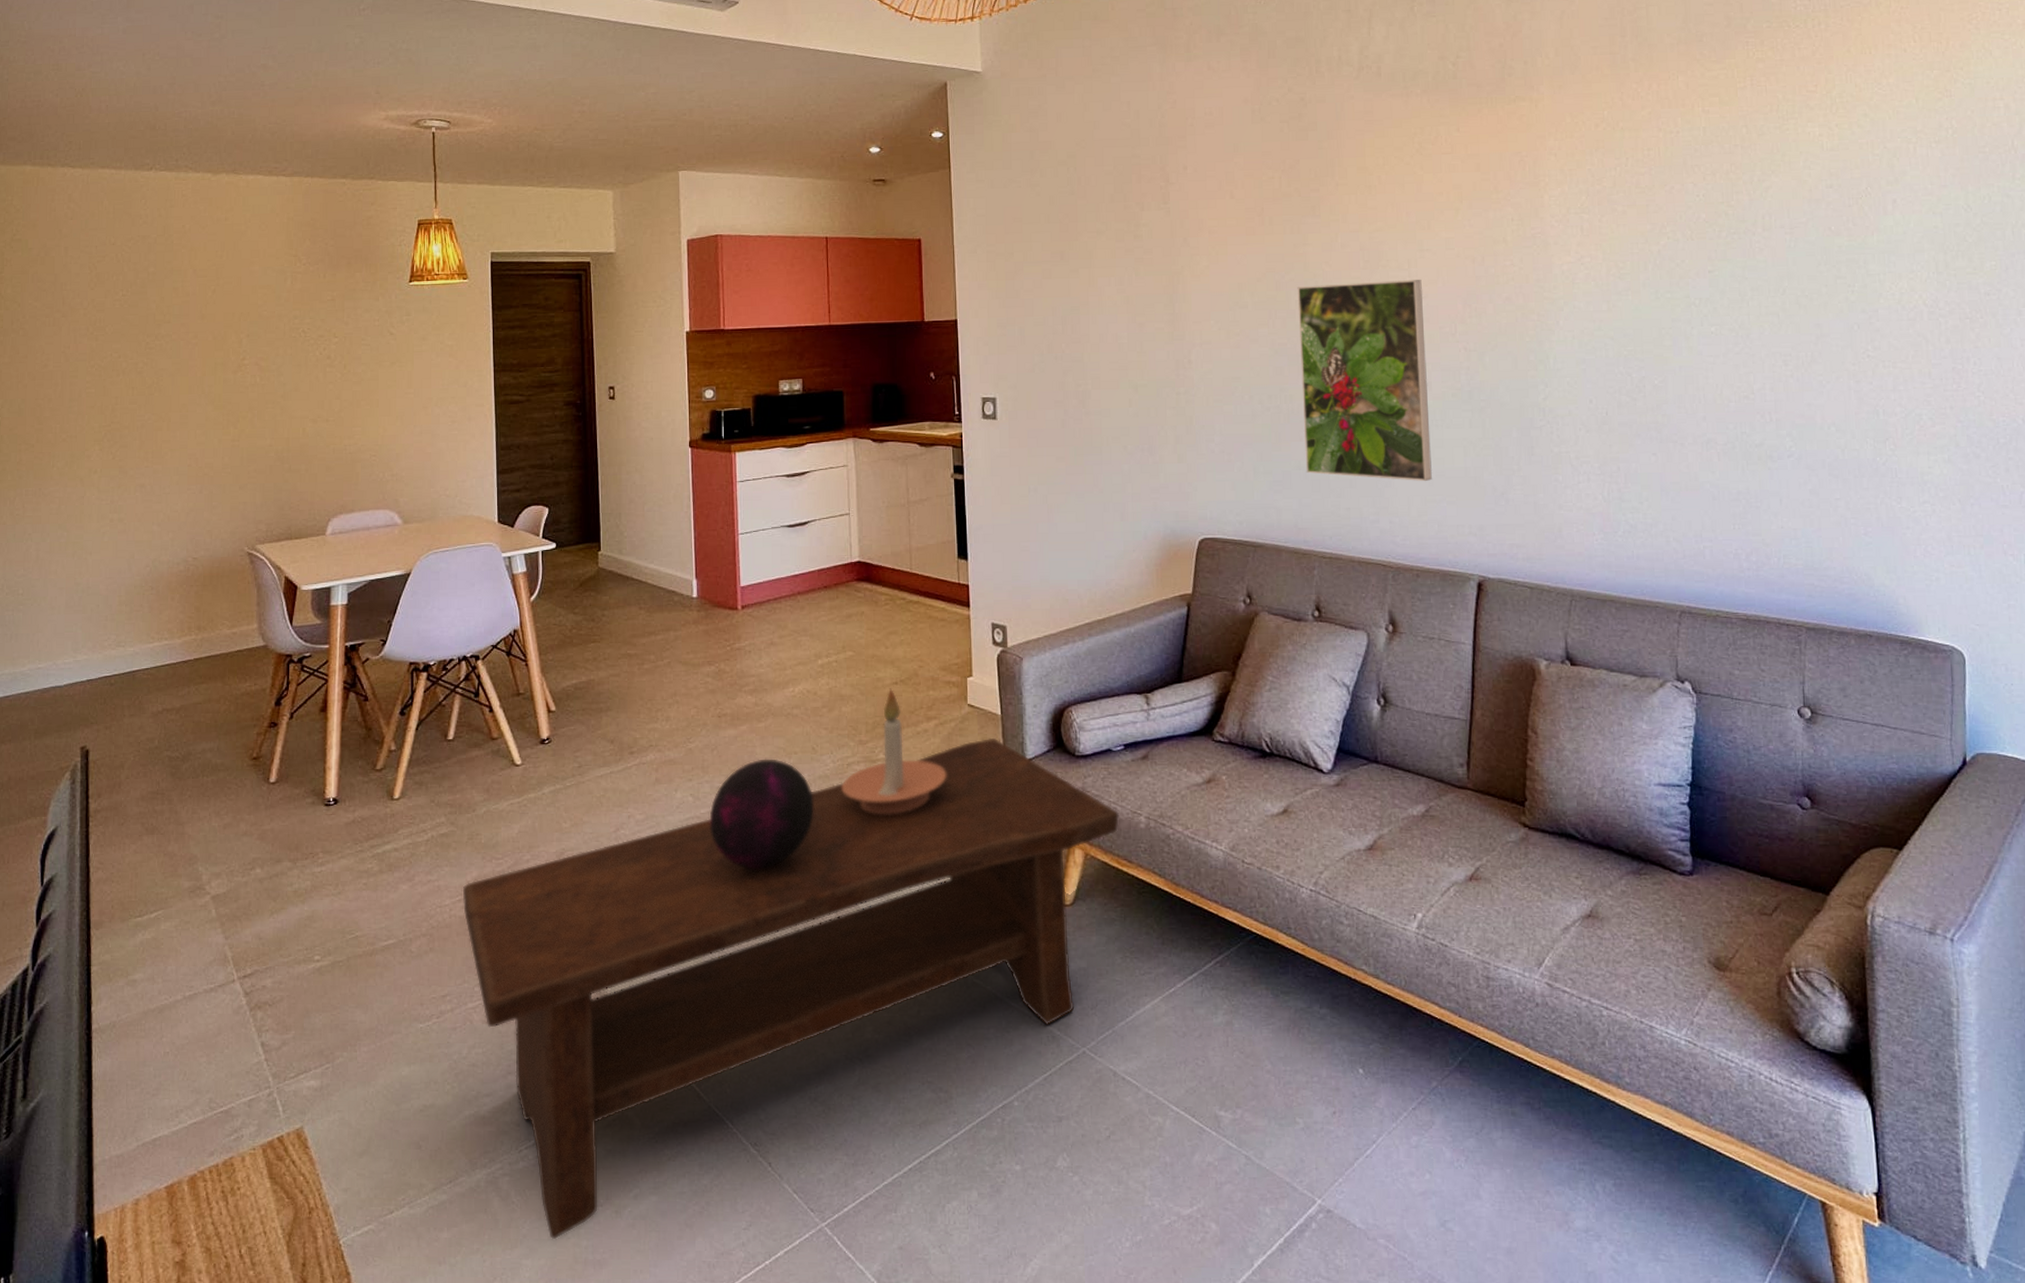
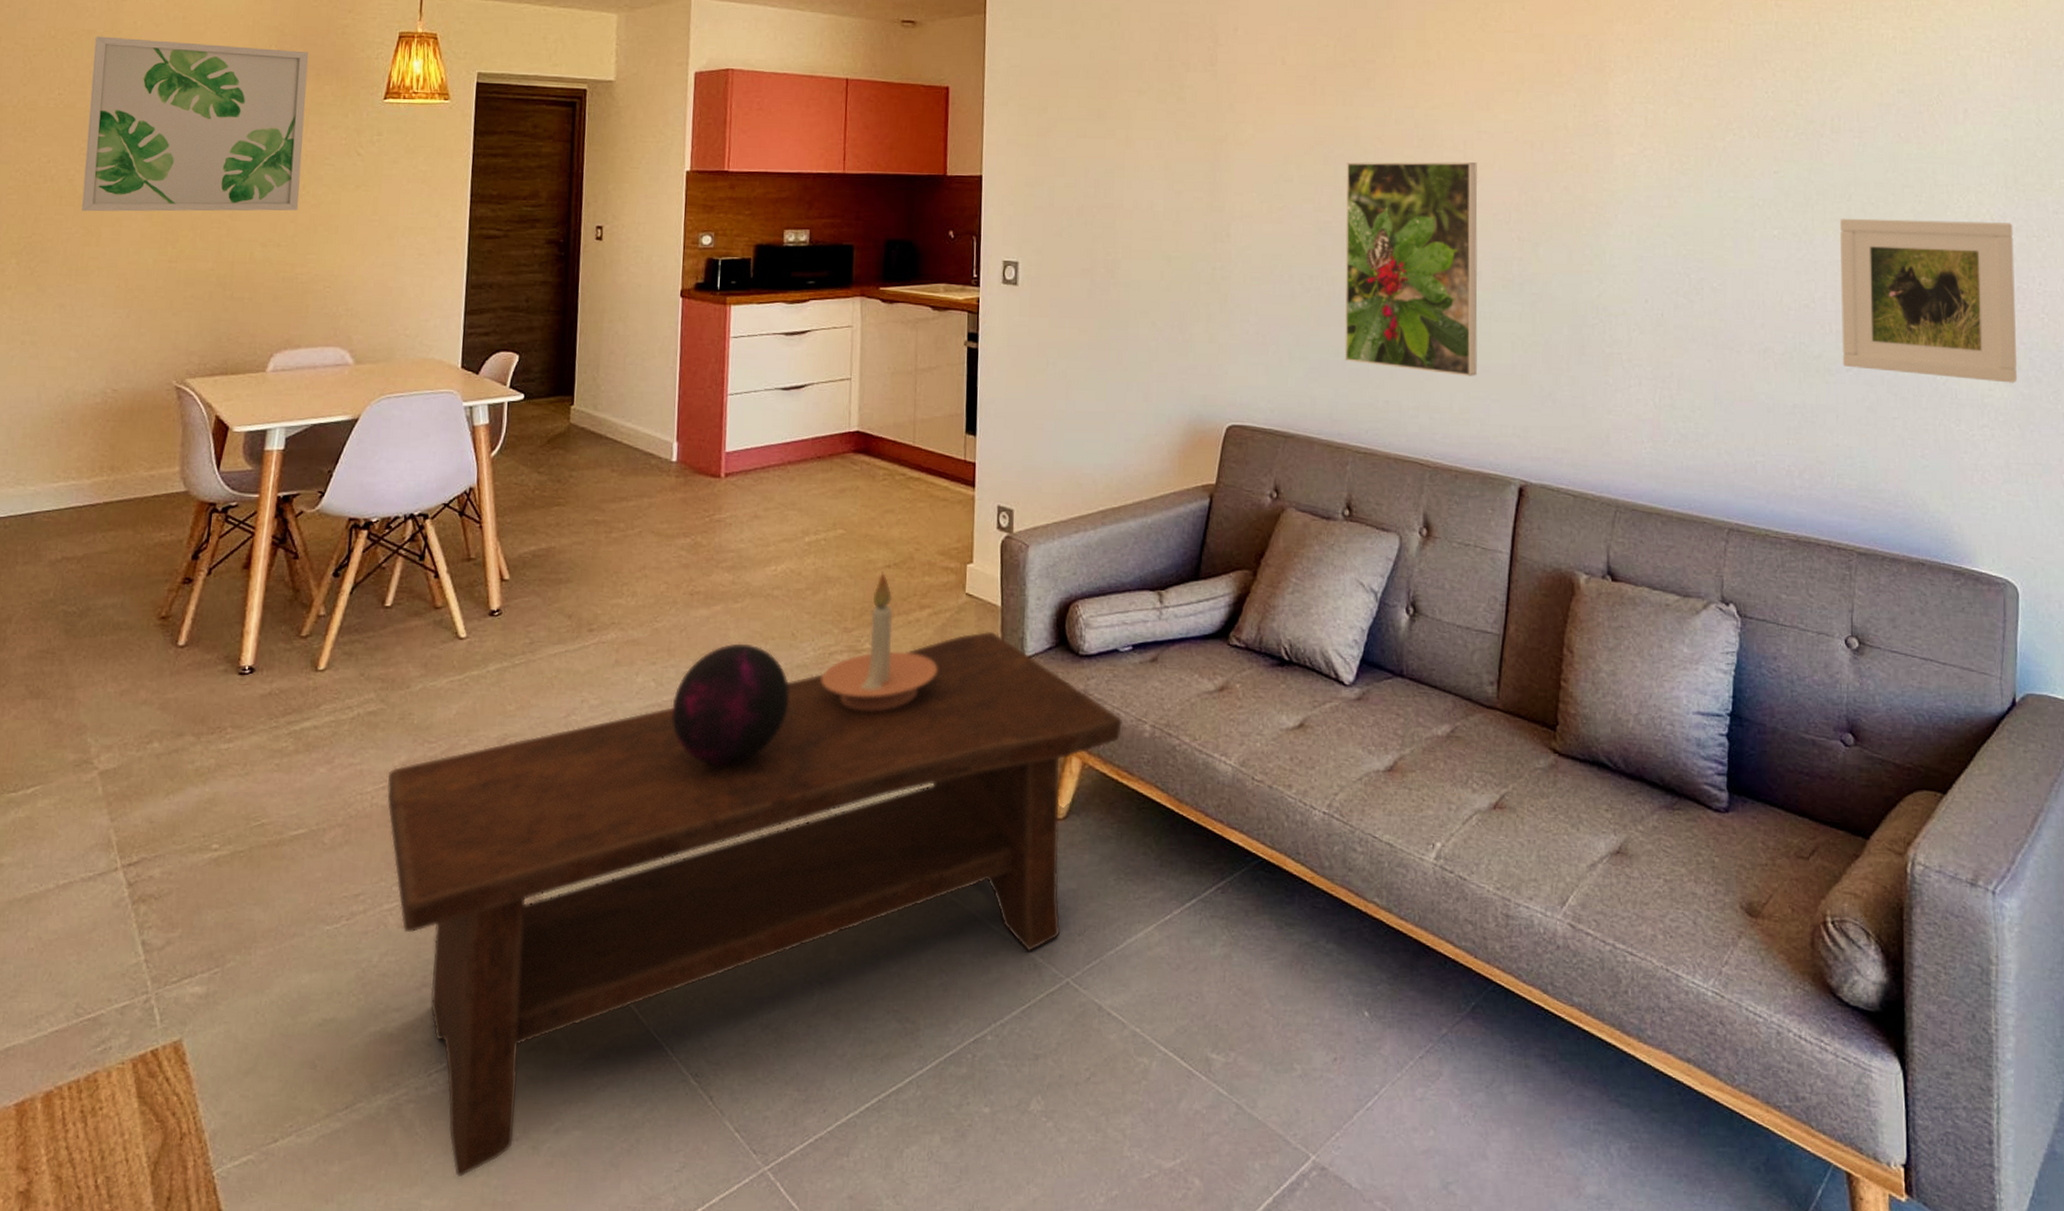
wall art: none [150,240,342,400] -> present [82,36,309,212]
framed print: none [1774,307,1956,460] -> present [1839,218,2018,383]

